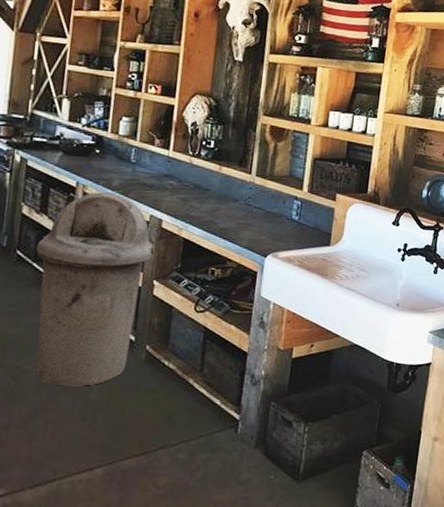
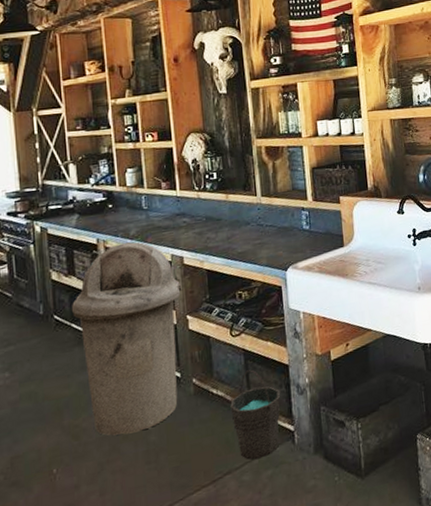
bucket: none [178,349,234,440] -> present [230,369,281,460]

